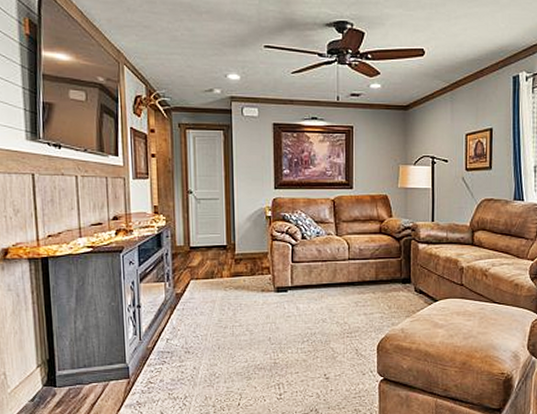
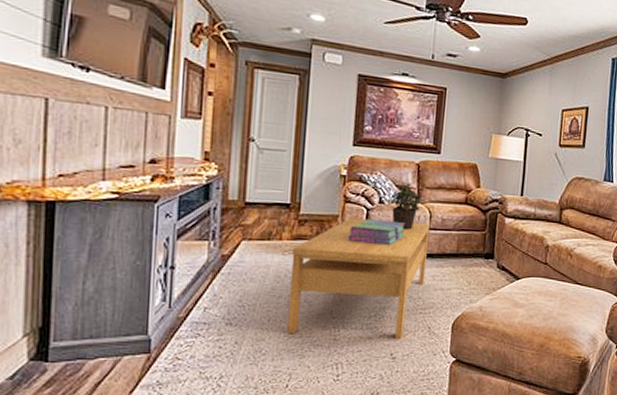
coffee table: none [232,254,350,362] -> present [287,218,431,340]
stack of books: none [277,254,327,277] -> present [347,219,406,246]
potted plant: none [311,218,339,262] -> present [390,183,422,230]

